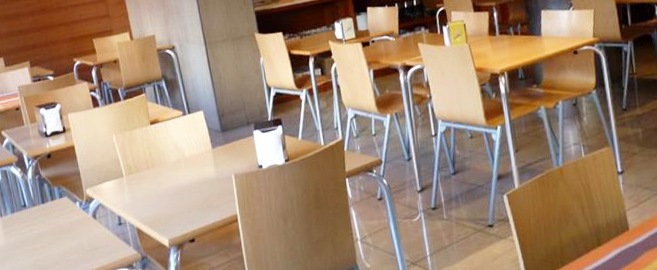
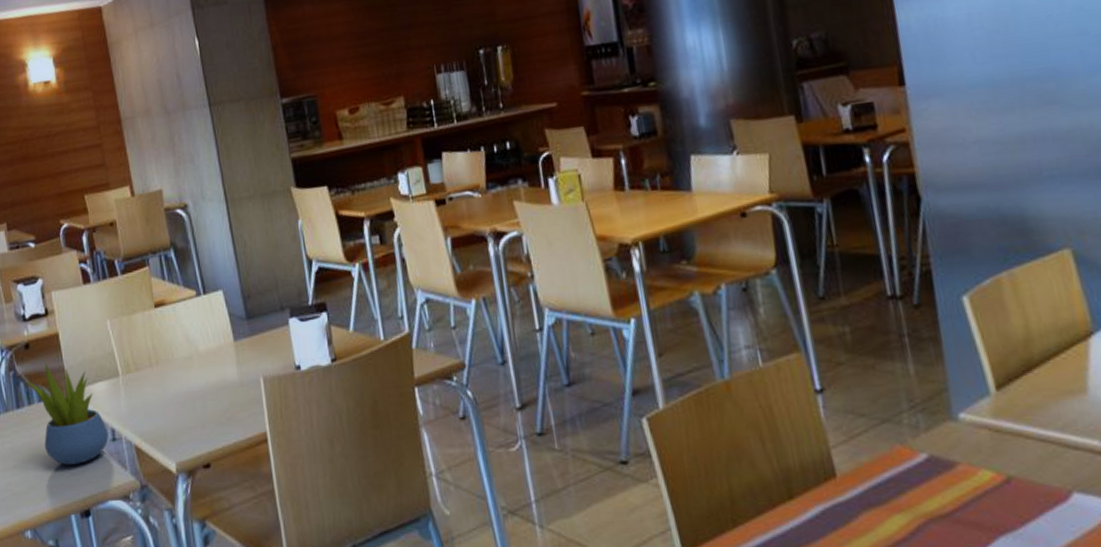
succulent plant: none [49,168,116,245] -> present [27,363,109,465]

